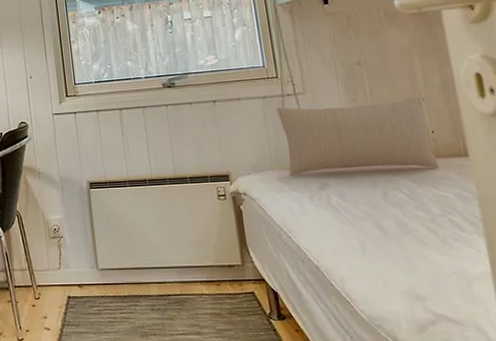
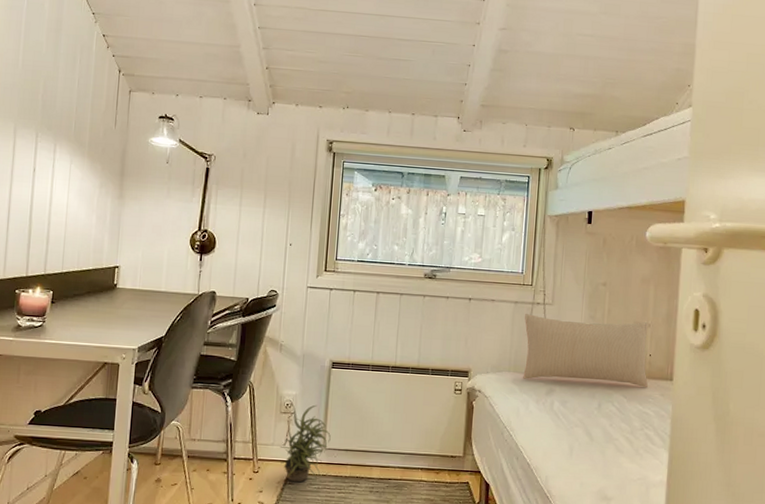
potted plant: none [55,226,102,306] -> present [279,403,331,483]

